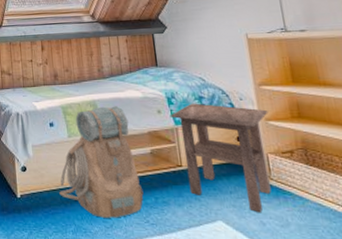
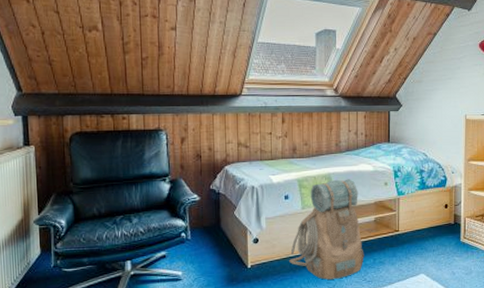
side table: present [170,103,271,212] -> none [394,176,471,265]

